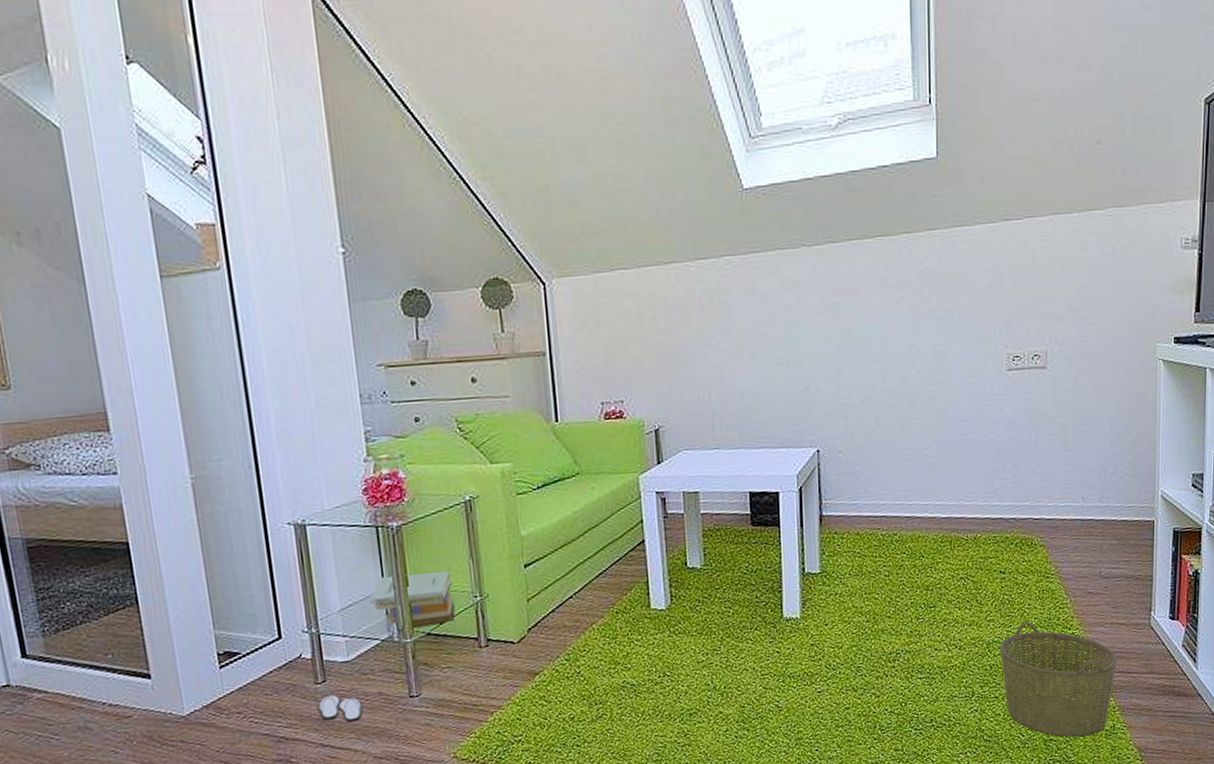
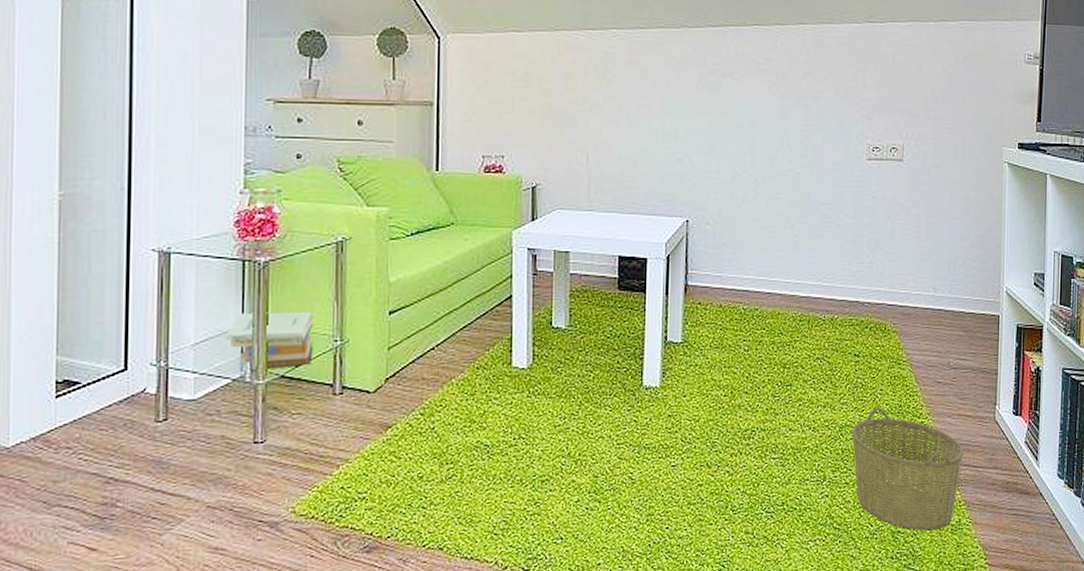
slippers: present [317,695,363,722] -> none [154,436,203,466]

